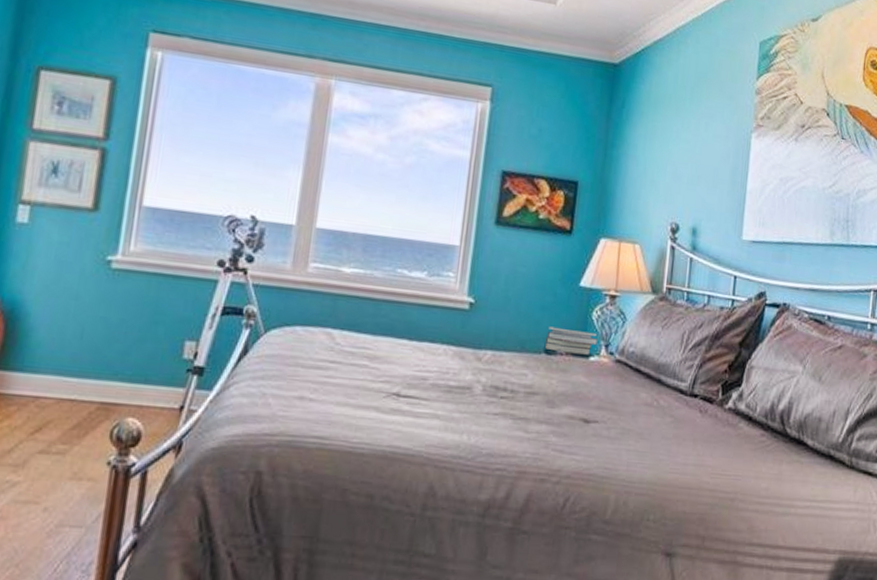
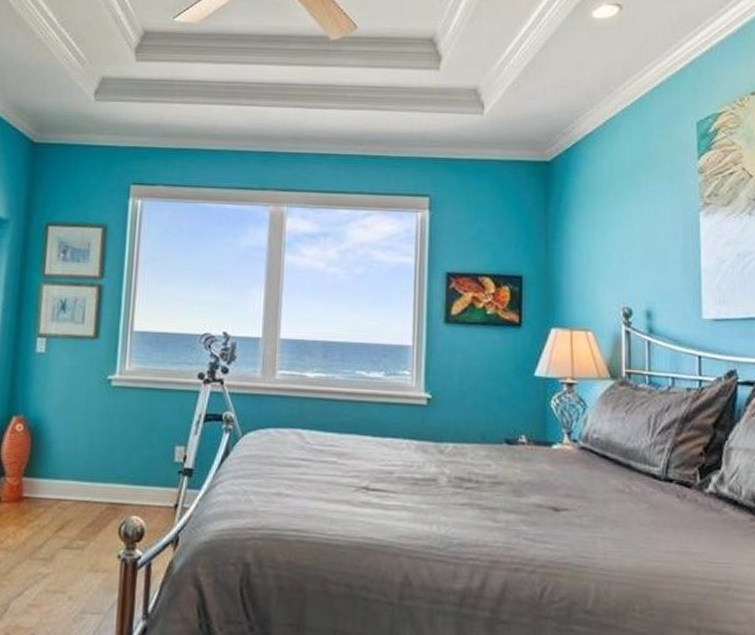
books: present [544,326,597,355] -> none [505,417,559,443]

